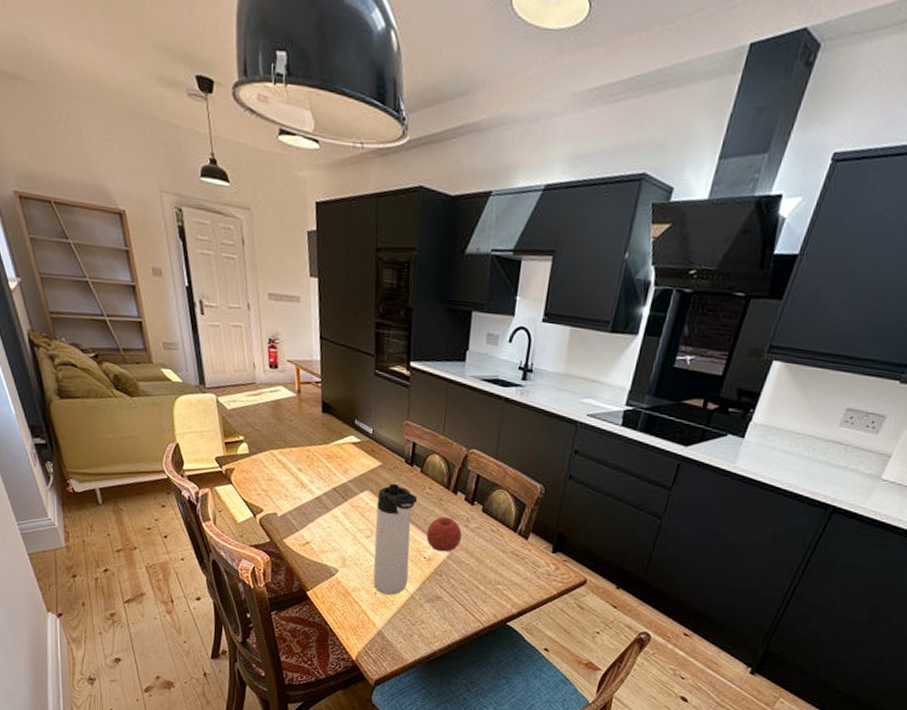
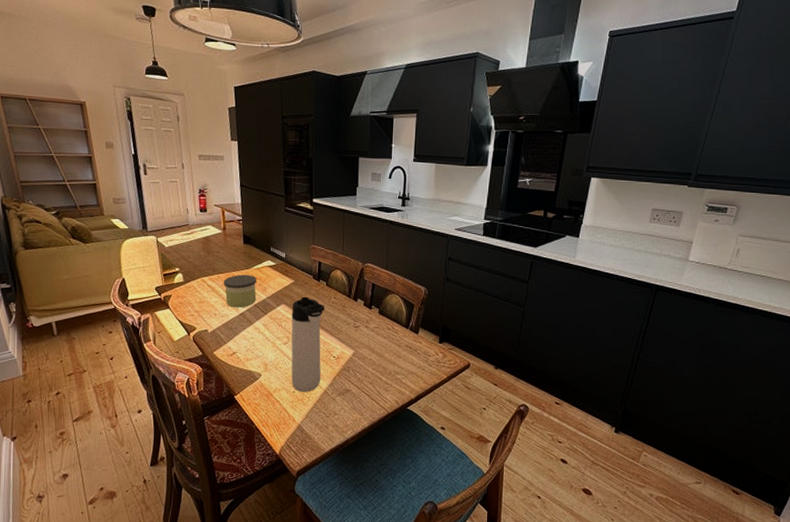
candle: none [296,450,336,491] -> present [223,274,257,308]
fruit: present [426,516,462,552] -> none [334,320,363,351]

